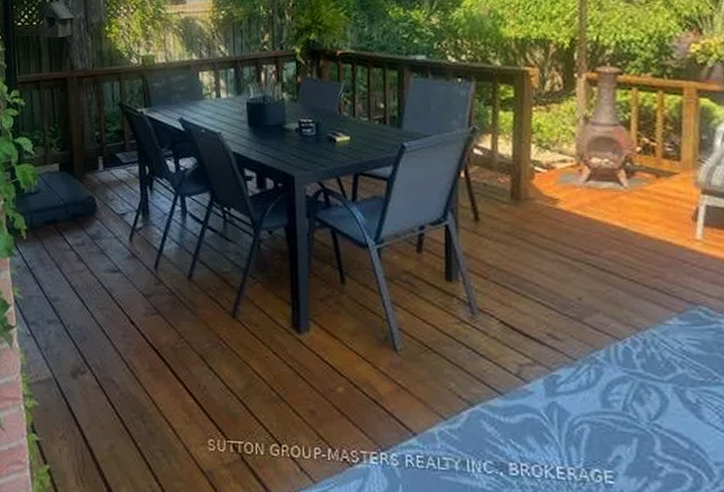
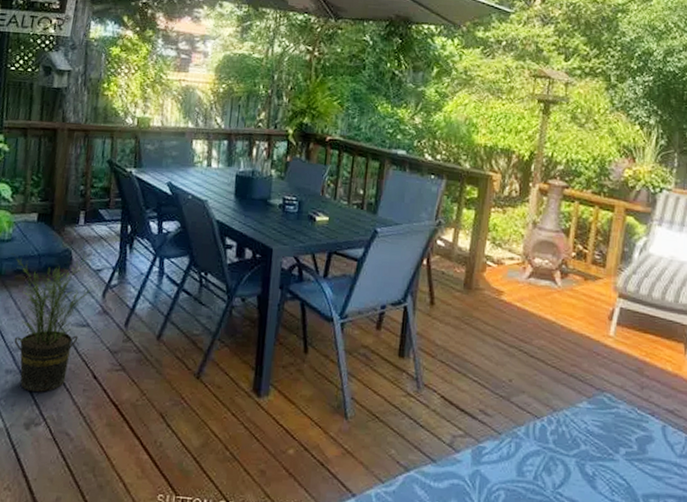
potted plant: none [39,199,127,340] -> present [11,253,101,392]

